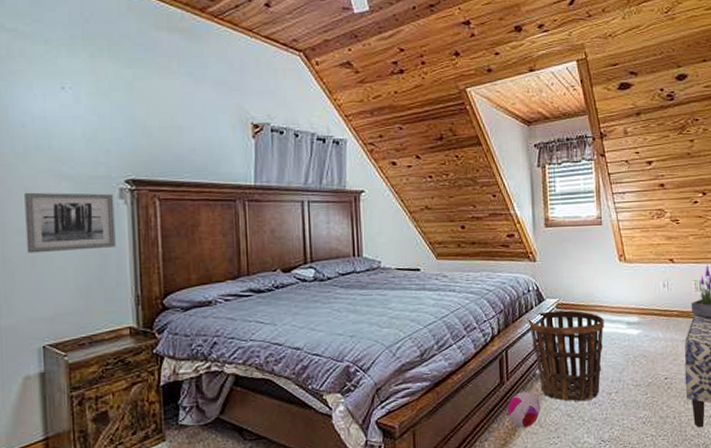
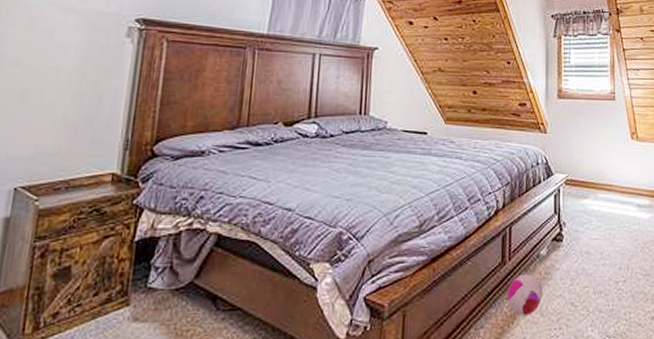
wall art: present [24,192,116,254] -> none [18,23,121,88]
basket: present [528,310,604,402] -> none [535,187,614,290]

